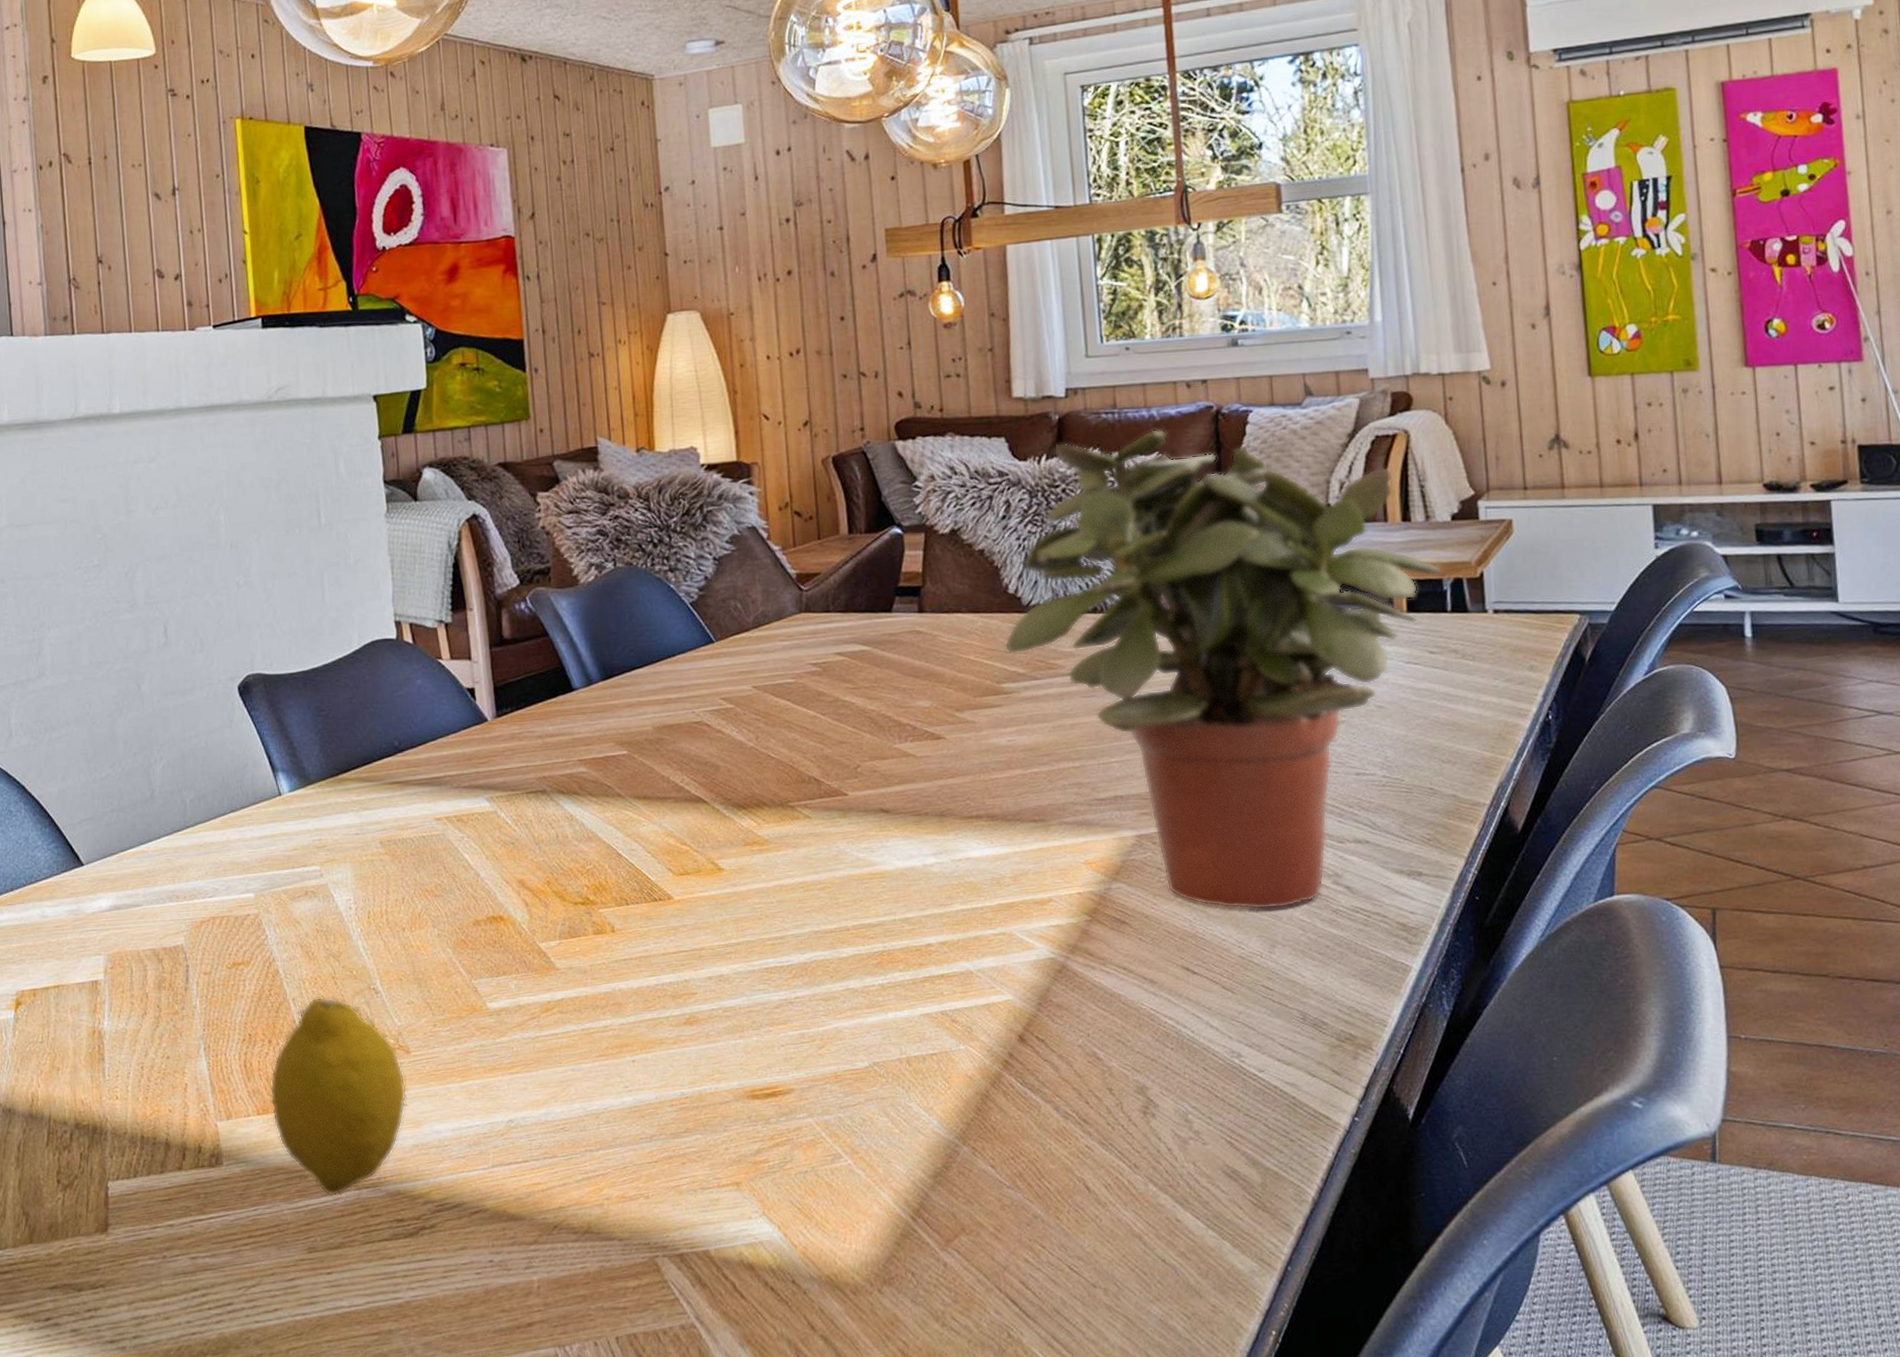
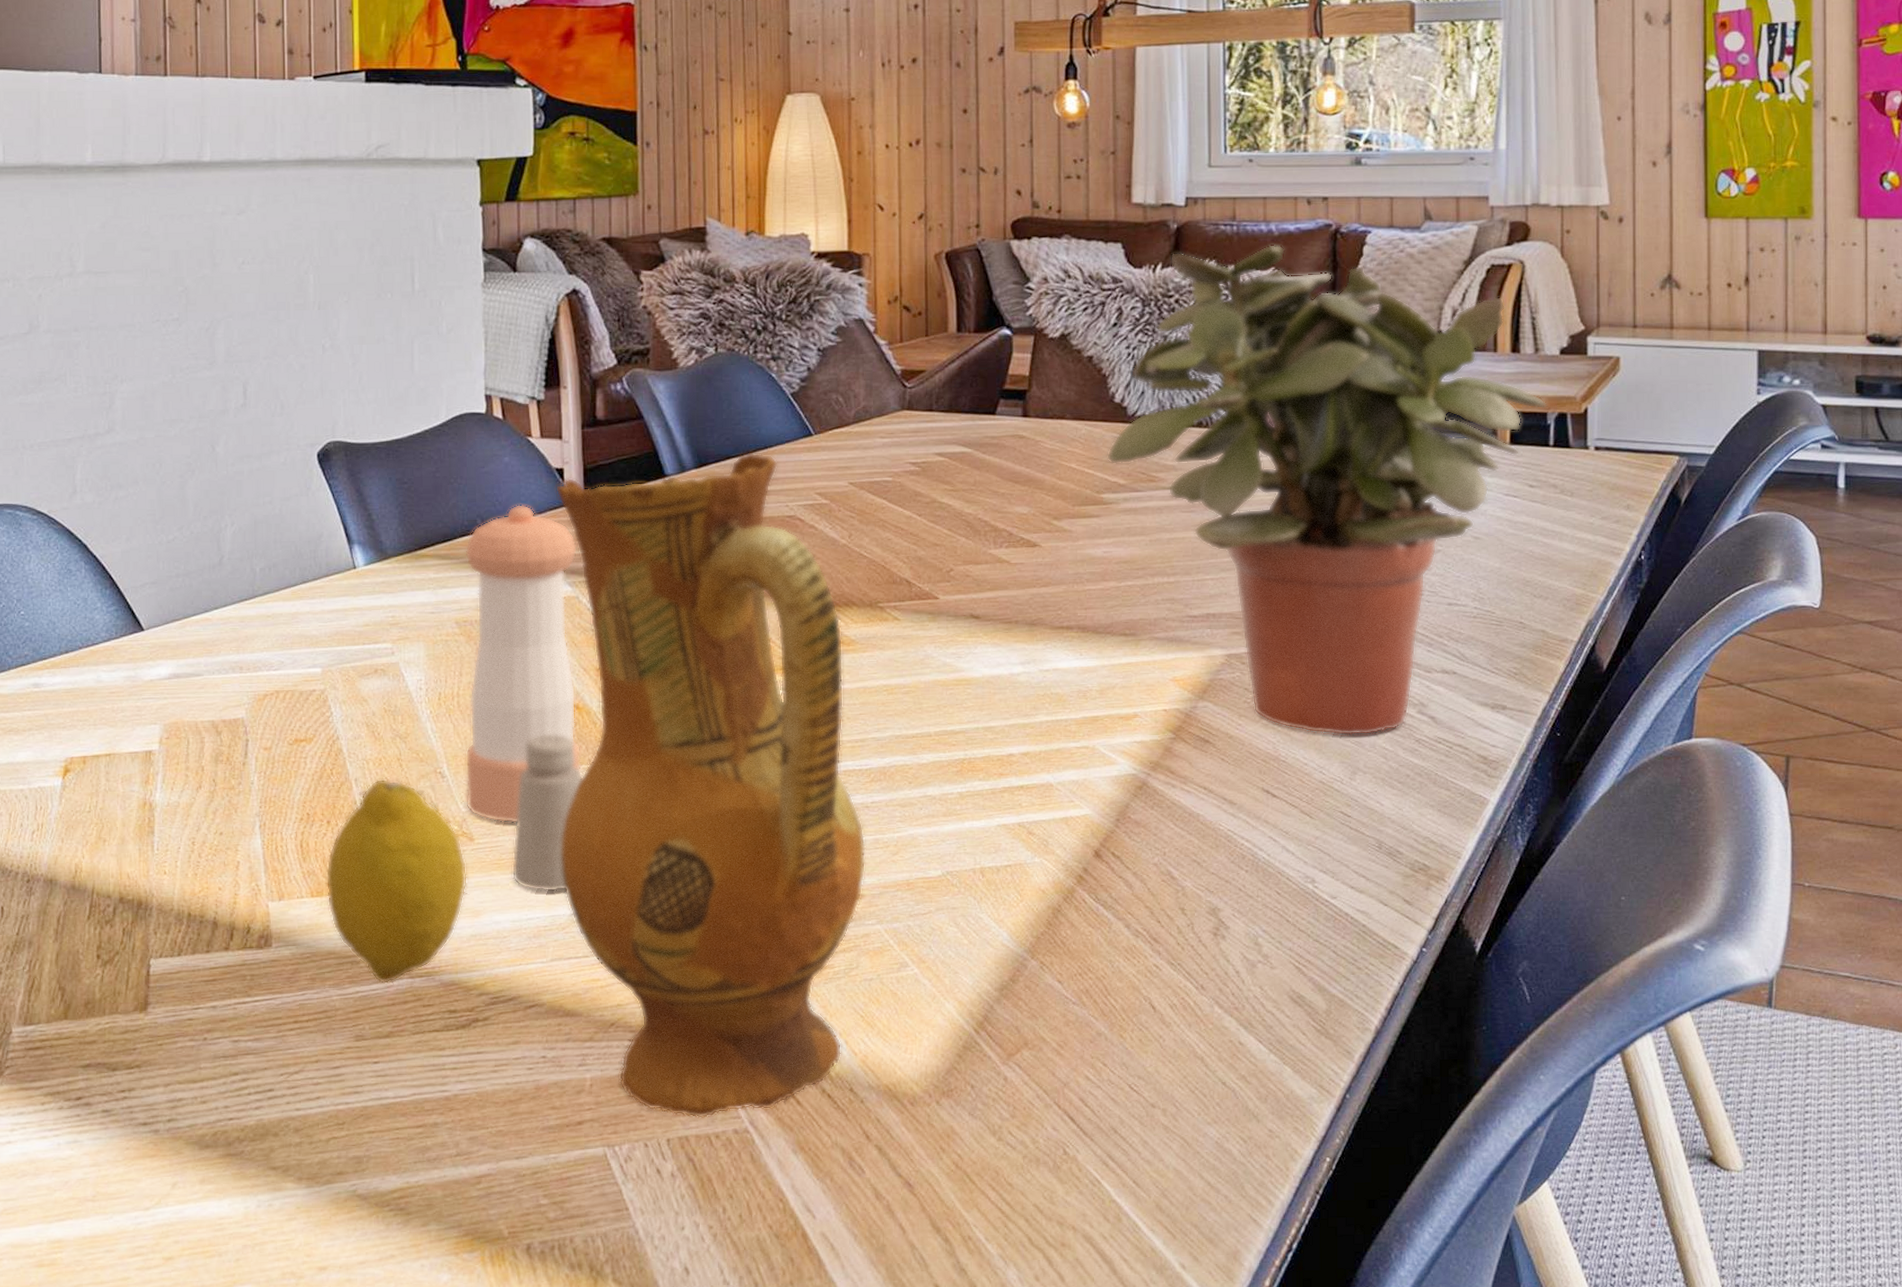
pepper shaker: none [384,724,510,1035] -> present [465,504,581,824]
saltshaker: none [448,946,512,1100] -> present [511,734,583,892]
ceramic jug: none [467,662,794,1316] -> present [555,452,866,1118]

